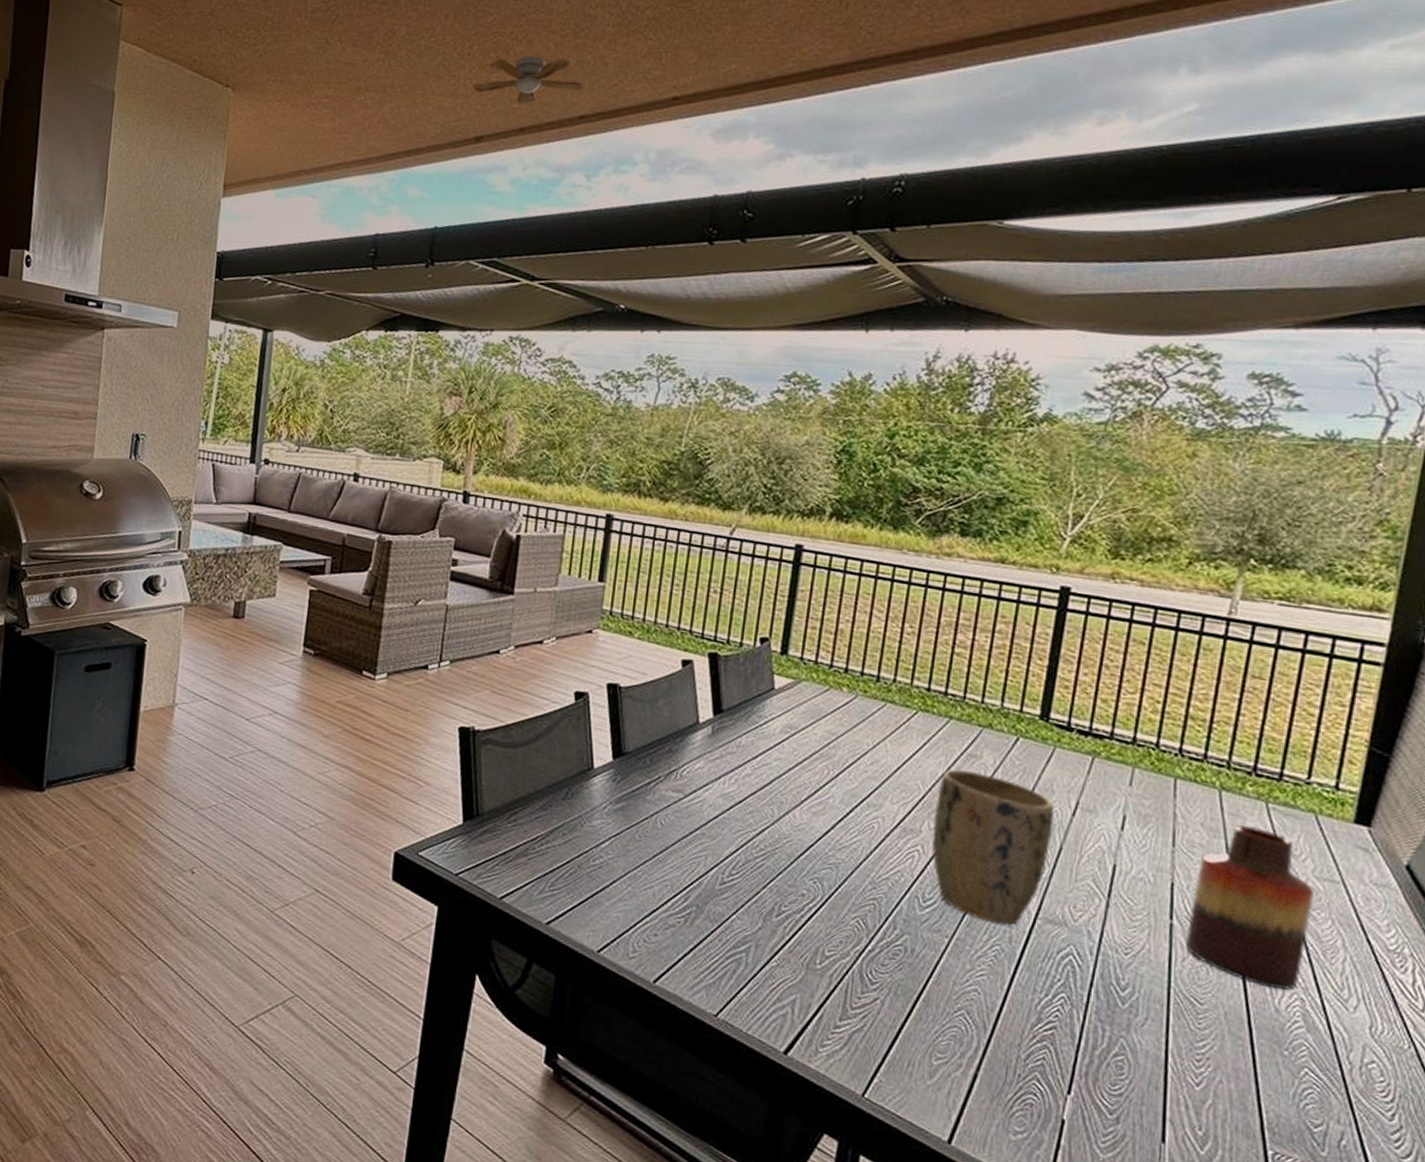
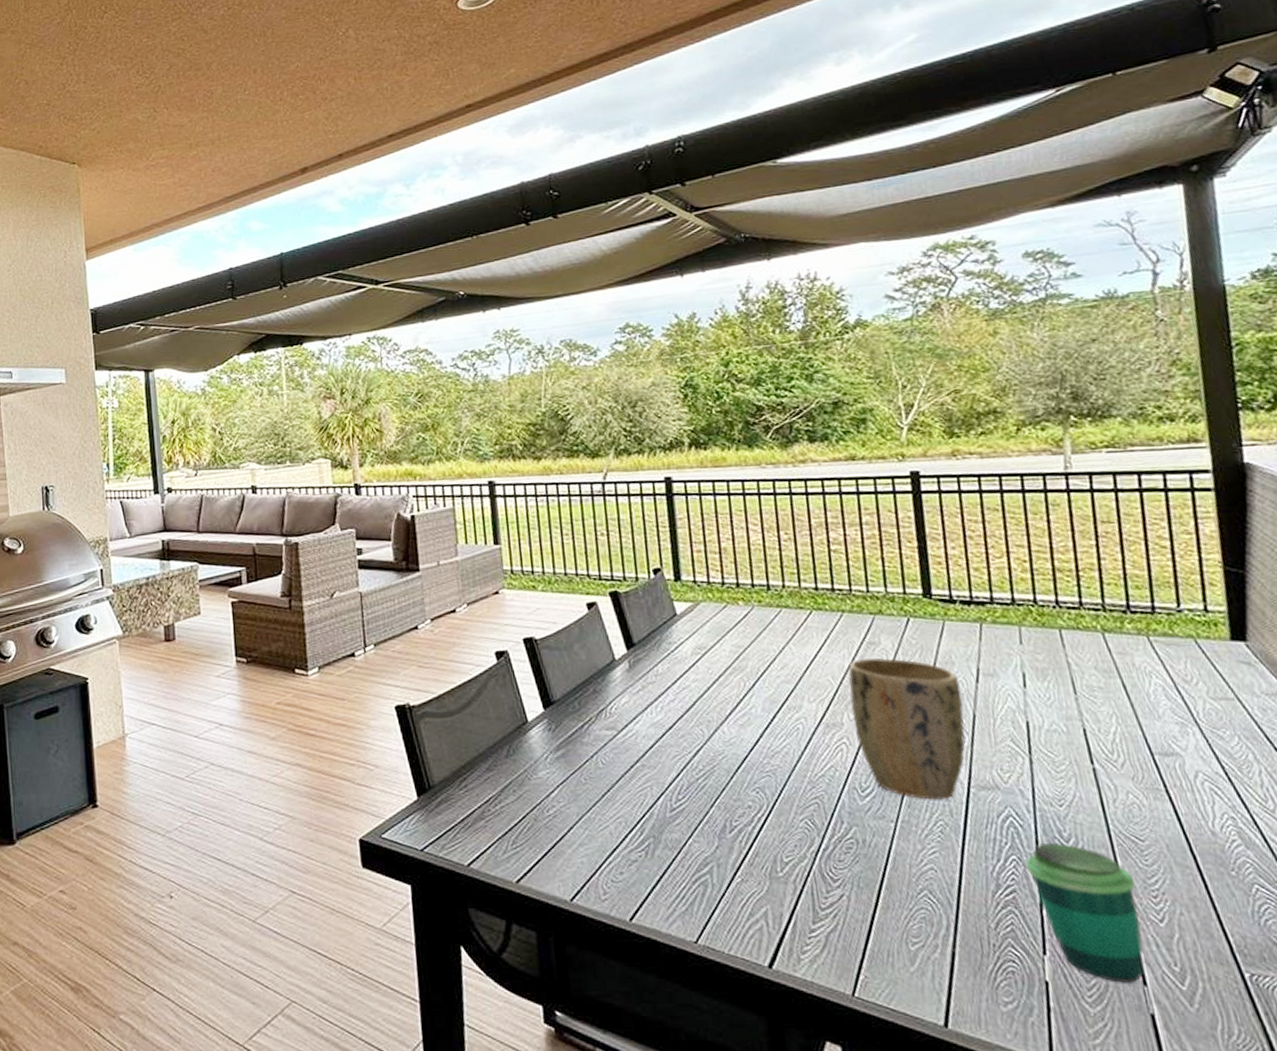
ceiling fan: present [472,56,584,120] -> none [289,89,387,145]
cup: none [1073,986,1182,1138] -> present [1026,842,1145,983]
vase: present [1184,824,1314,991] -> none [1103,661,1225,813]

